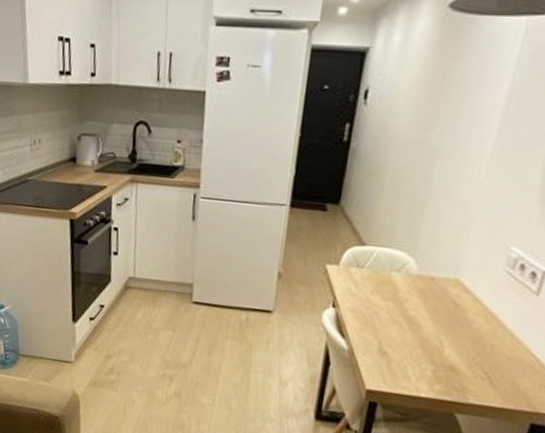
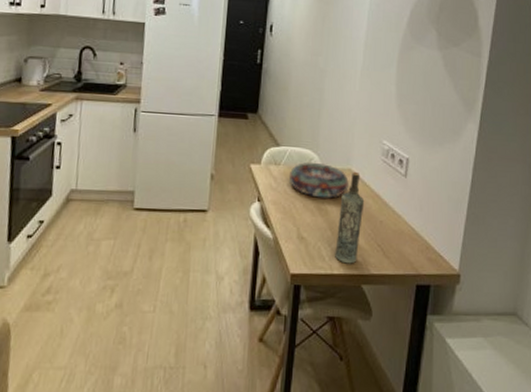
decorative bowl: none [373,267,454,312] -> present [288,163,349,199]
bottle: none [424,282,473,389] -> present [335,171,365,264]

